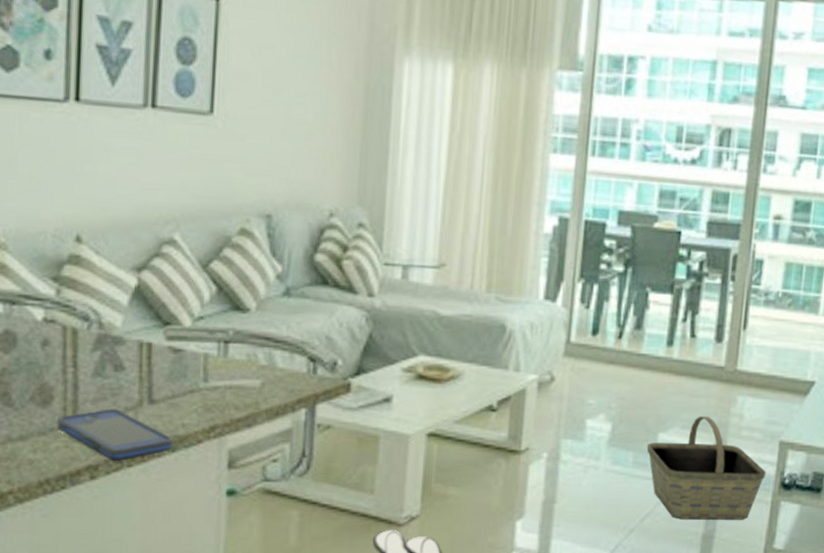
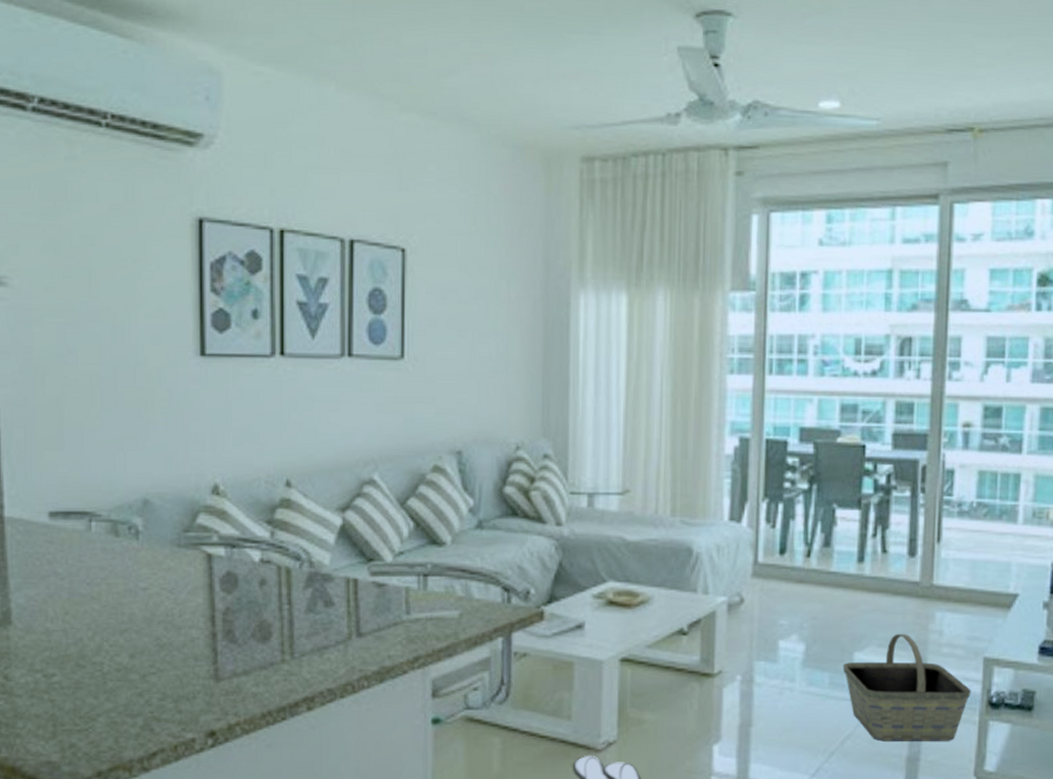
mobile phone: present [57,409,174,461] -> none [276,643,381,692]

